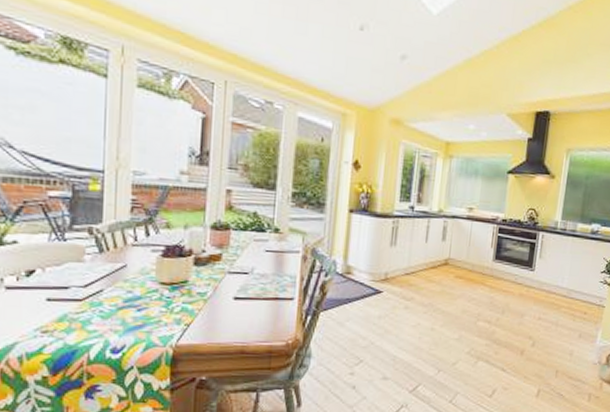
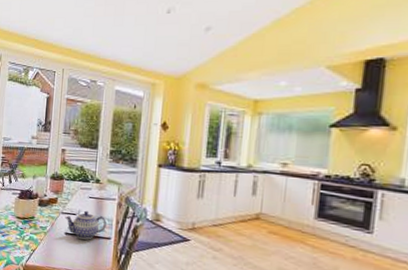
teapot: none [232,267,288,303] -> present [64,210,106,240]

